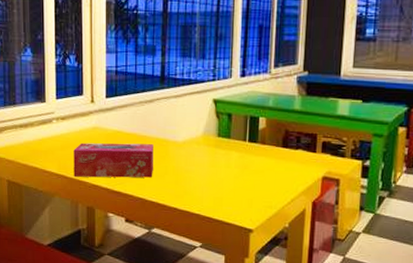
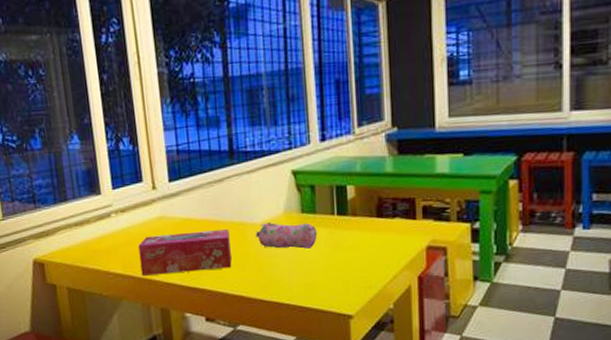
pencil case: none [177,142,230,169] -> present [256,222,318,250]

